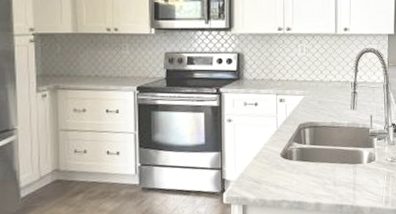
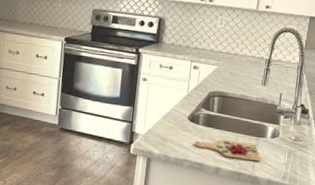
cutting board: none [291,171,361,191] -> present [195,139,261,162]

